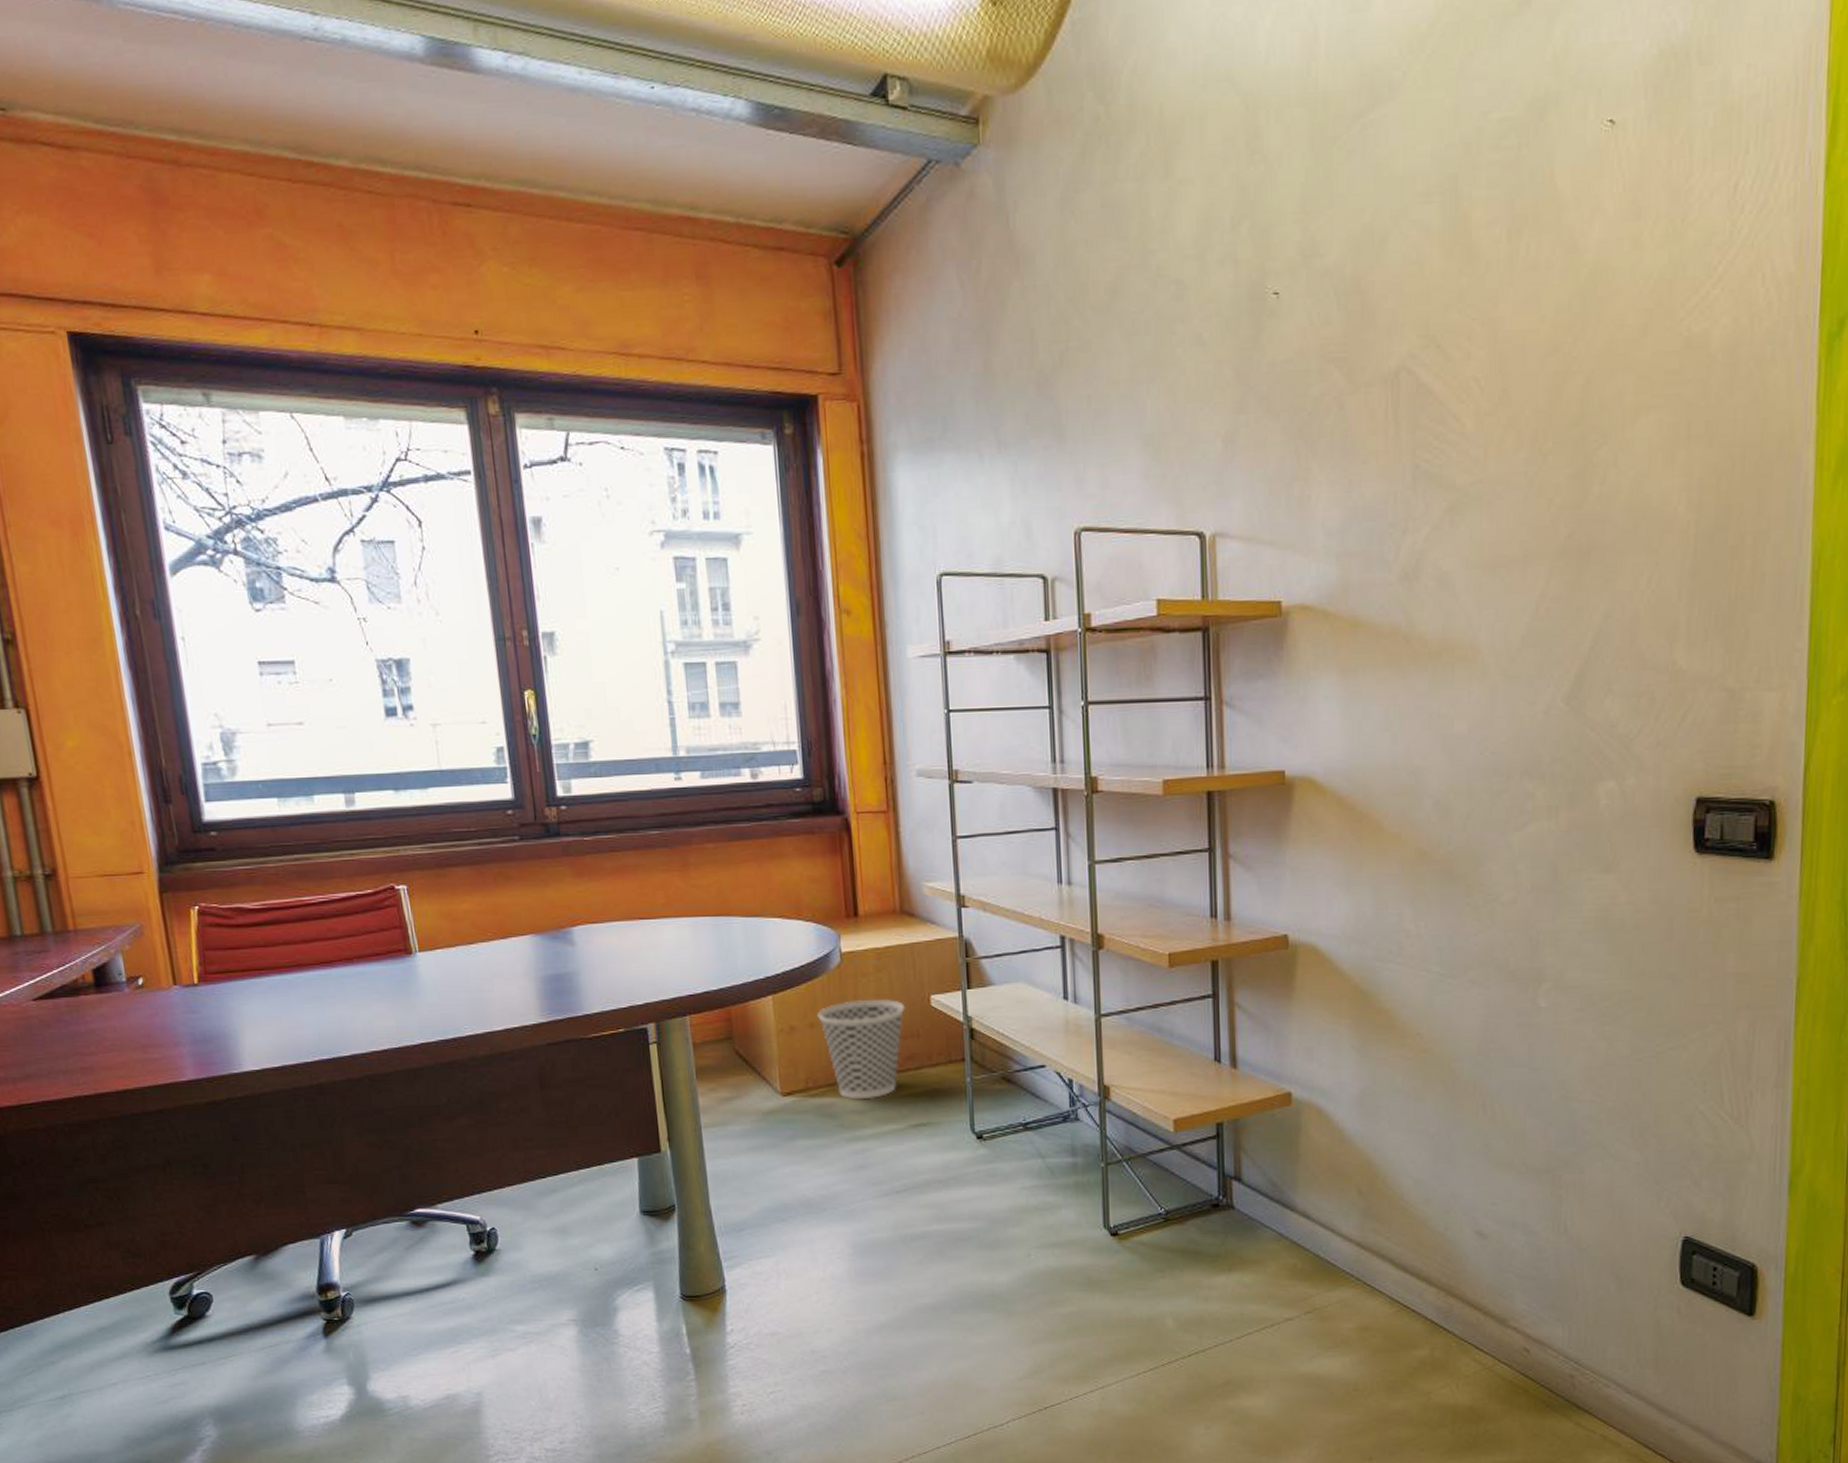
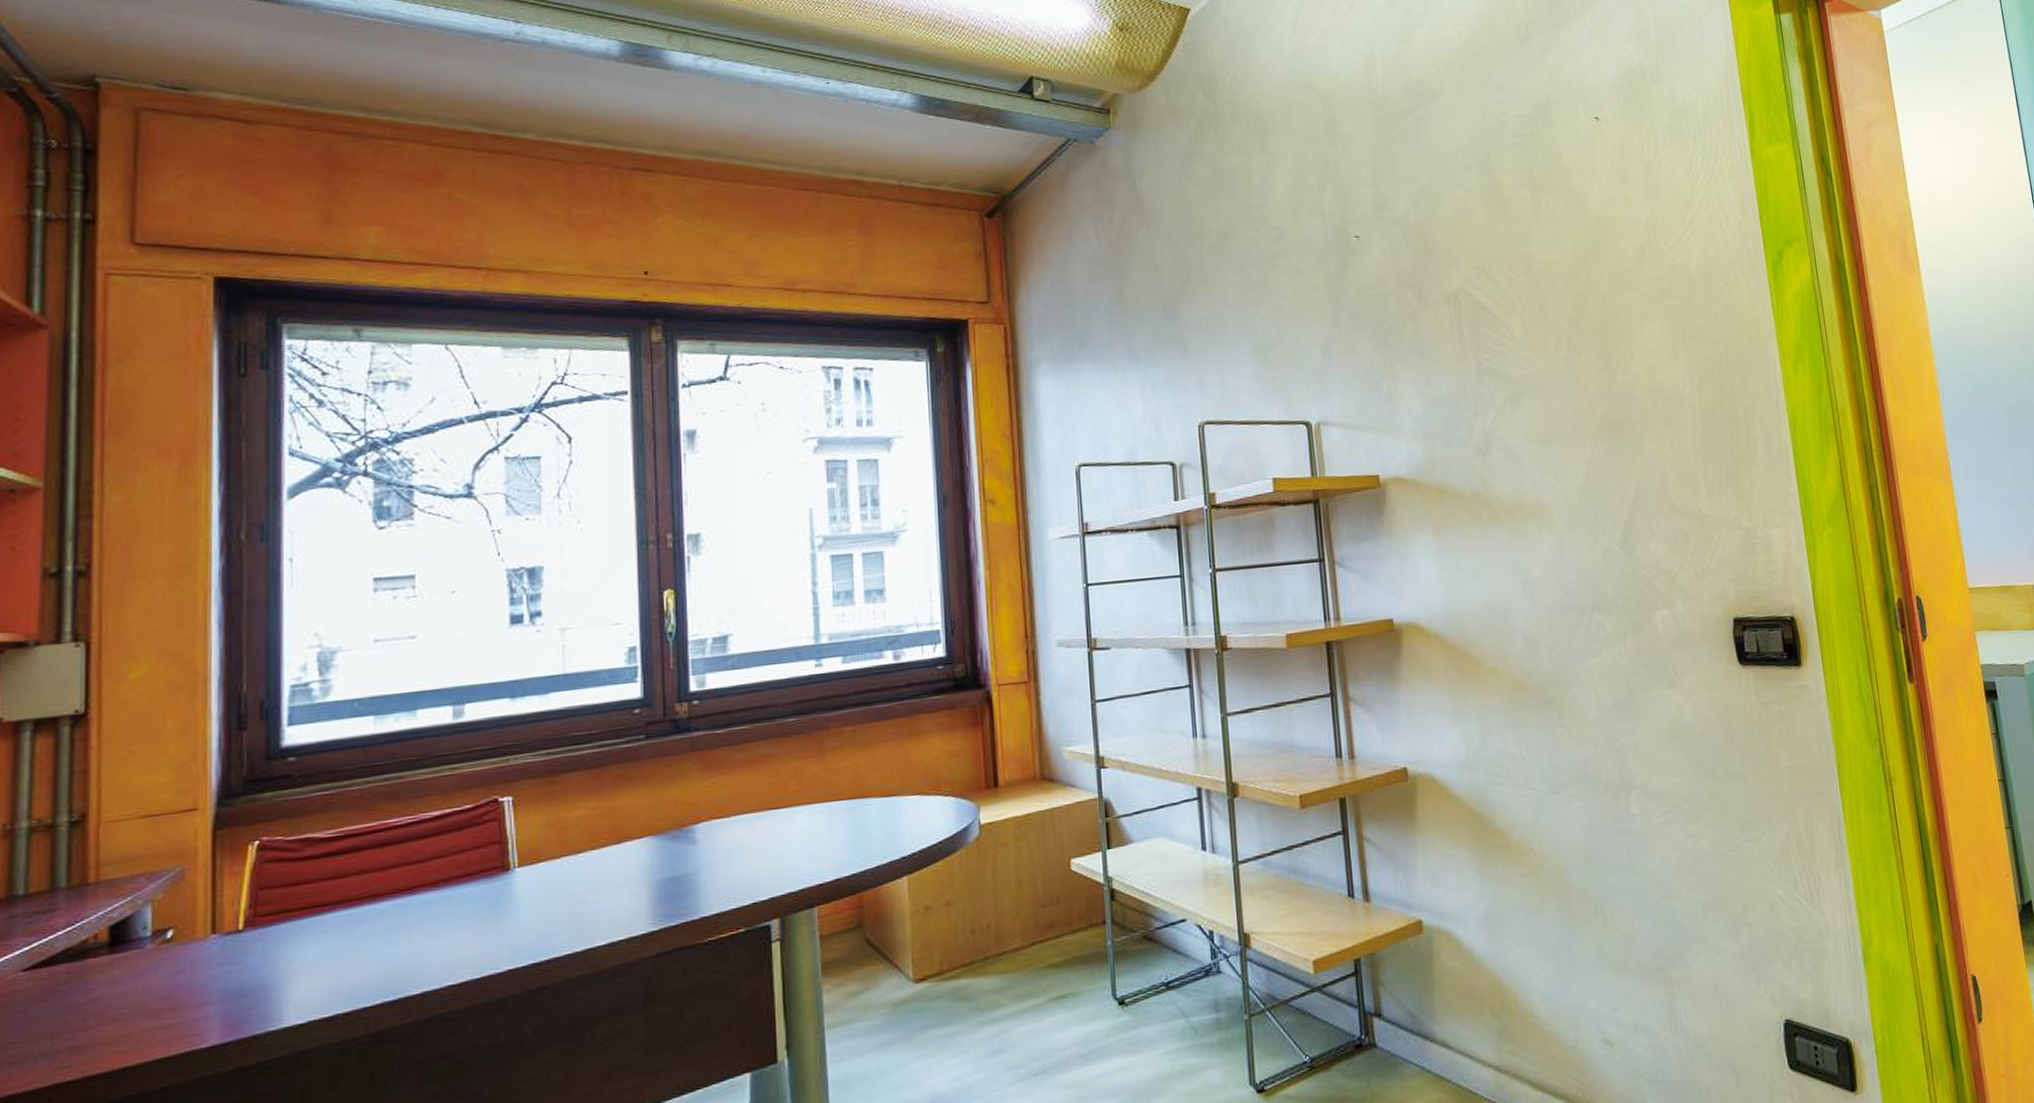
wastebasket: present [817,998,905,1100] -> none [954,867,1045,978]

